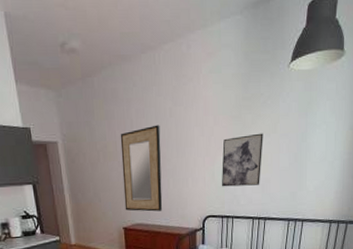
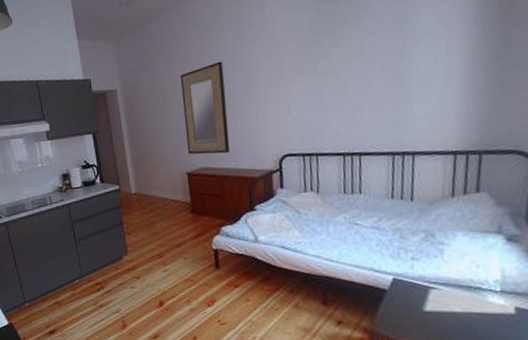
wall art: present [222,133,263,187] -> none [297,56,350,121]

